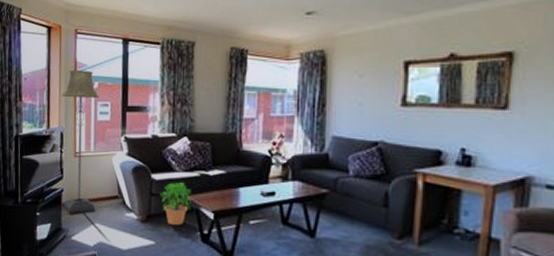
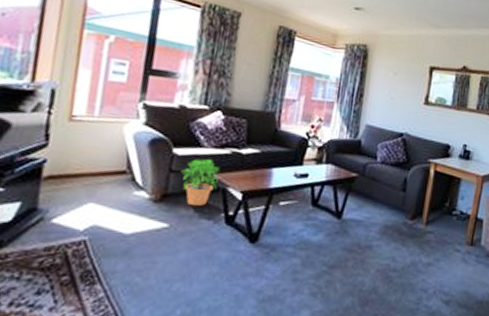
floor lamp: present [62,70,100,213] -> none [43,15,115,190]

